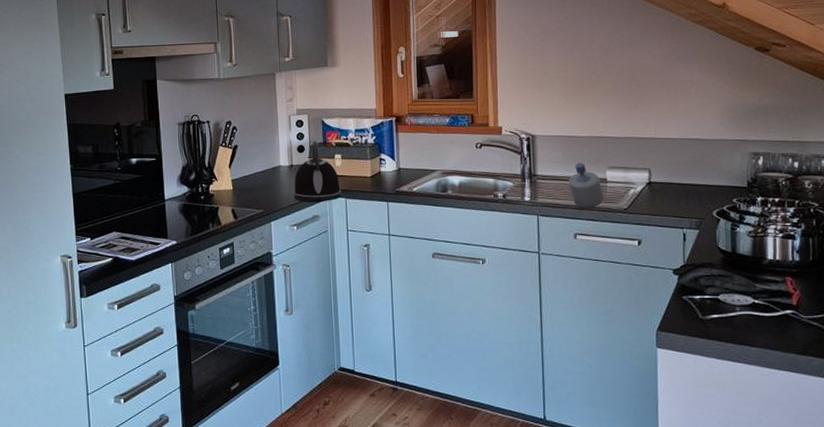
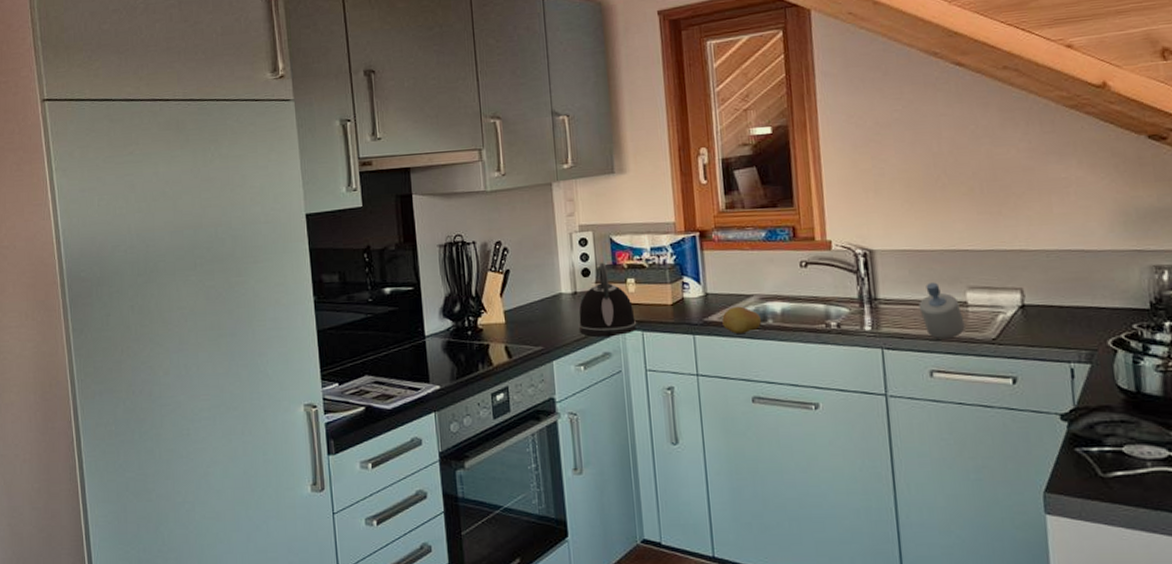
fruit: none [411,179,446,202] -> present [722,306,766,335]

